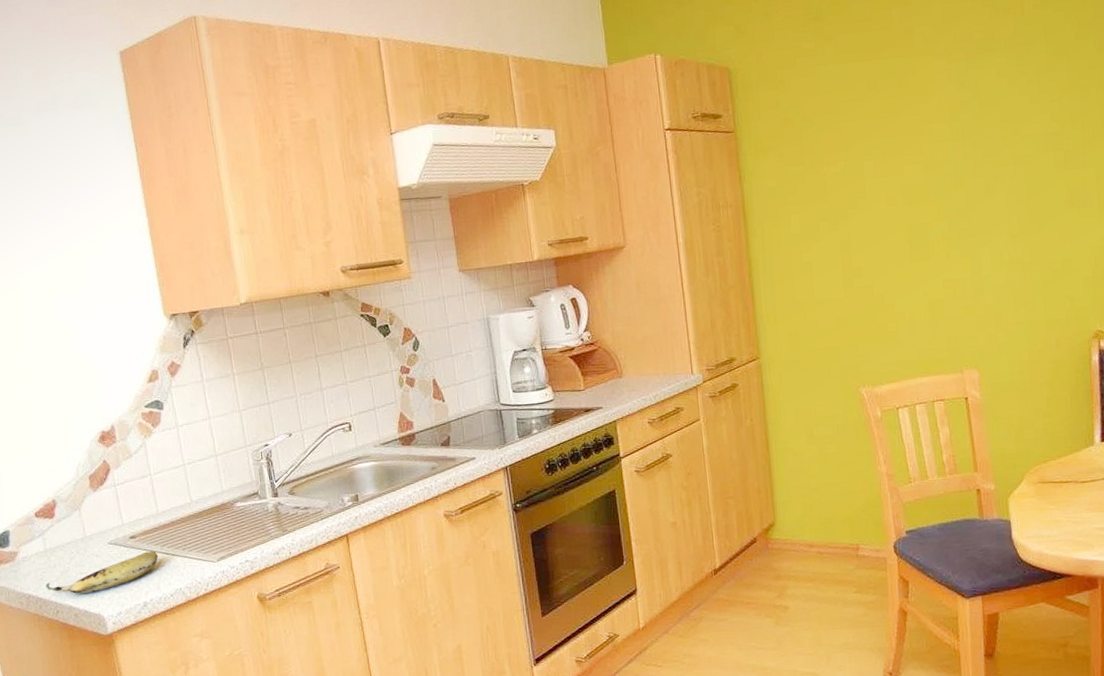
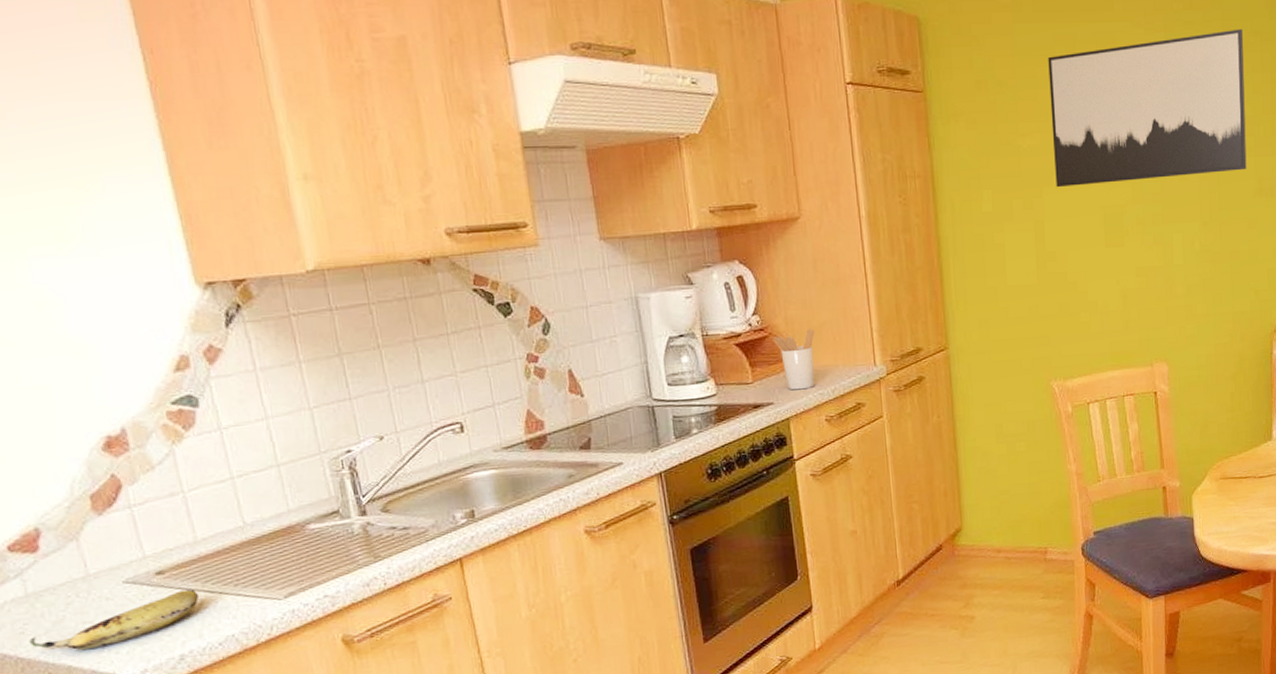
utensil holder: none [601,342,639,396] -> present [773,329,815,390]
wall art: none [851,51,1057,210] -> present [1048,28,1247,188]

